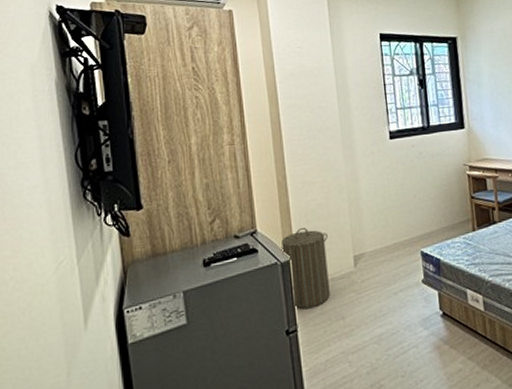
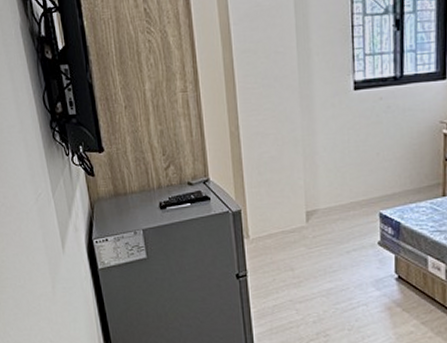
laundry hamper: present [280,228,330,309] -> none [232,180,280,257]

